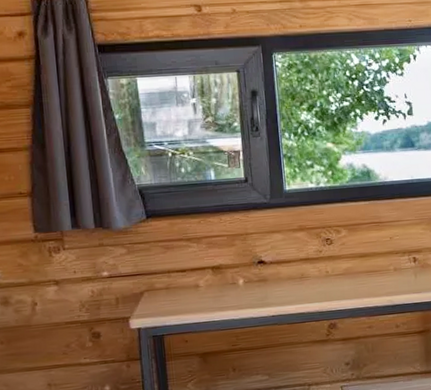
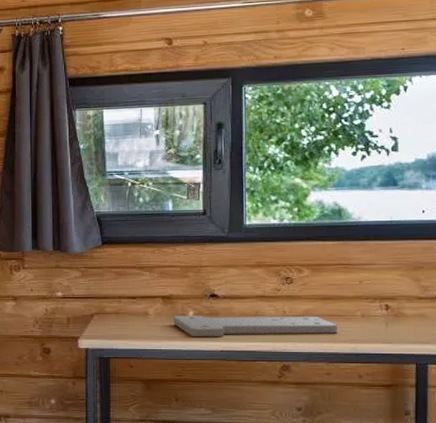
cutting board: none [224,274,375,305] -> present [173,315,338,337]

